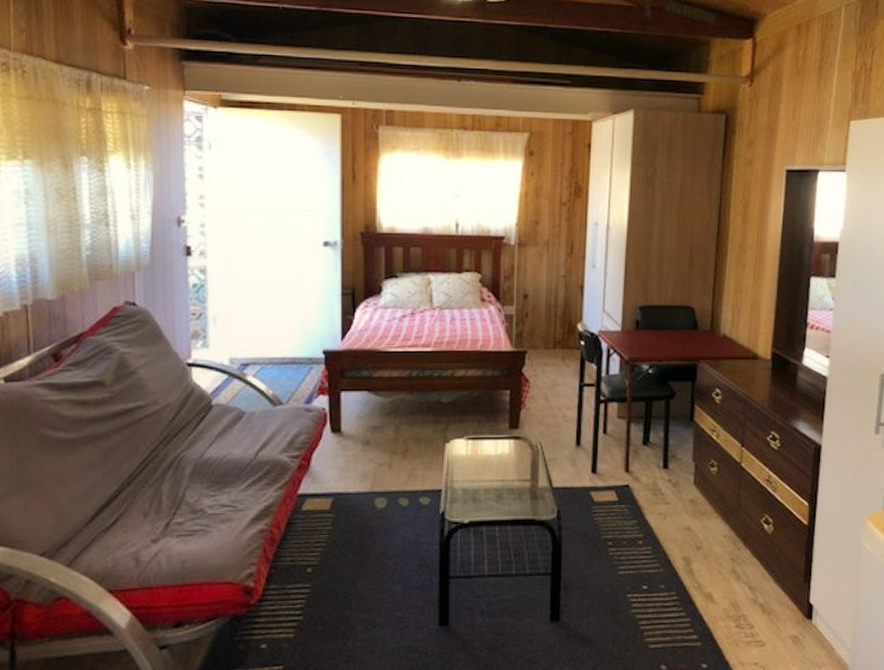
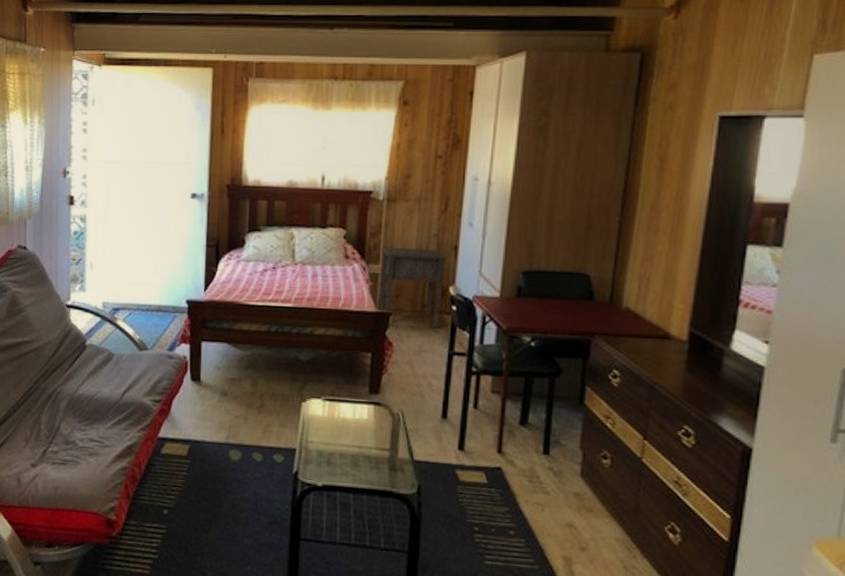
nightstand: none [514,289,575,362] -> present [378,246,448,327]

